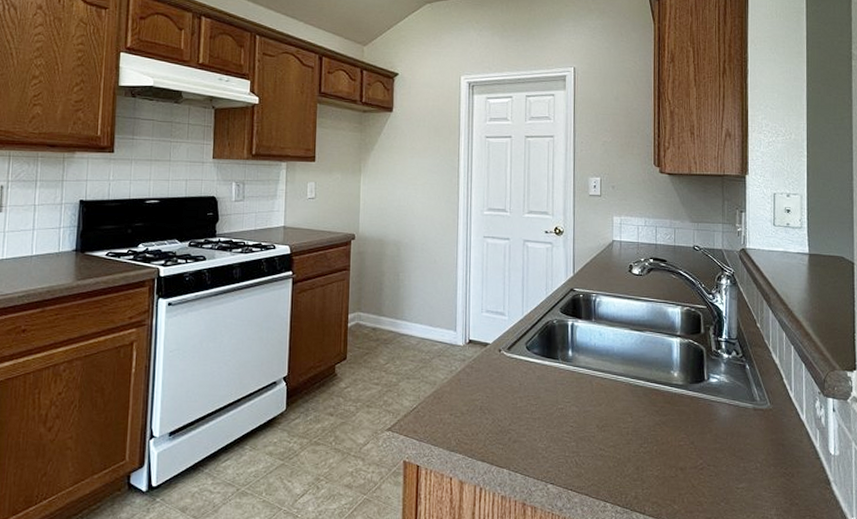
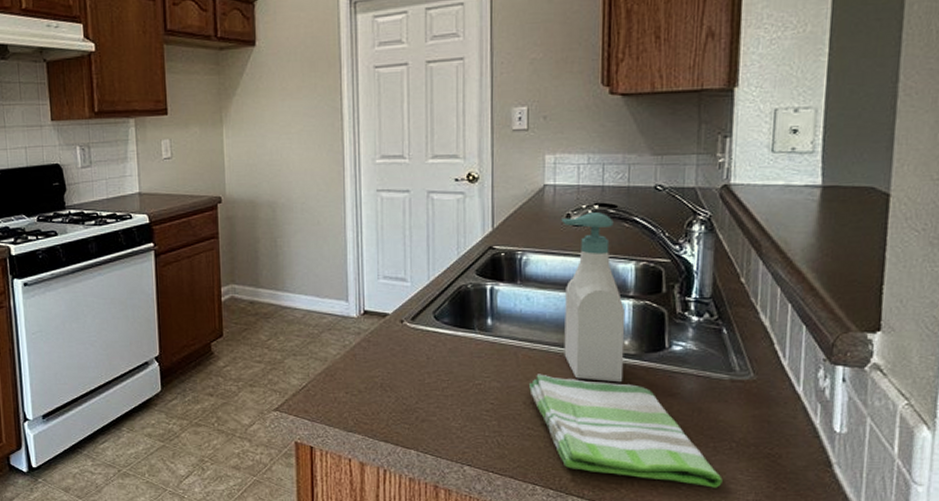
dish towel: none [600,400,751,504] -> present [528,374,723,488]
soap bottle: none [626,265,674,409] -> present [561,212,625,383]

